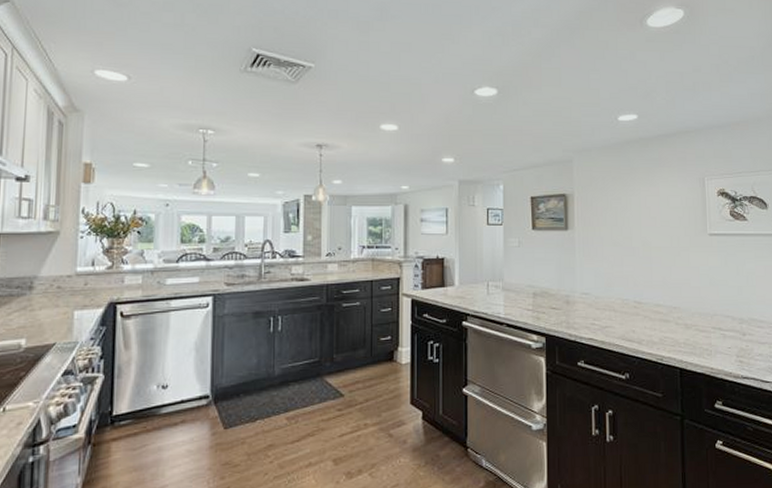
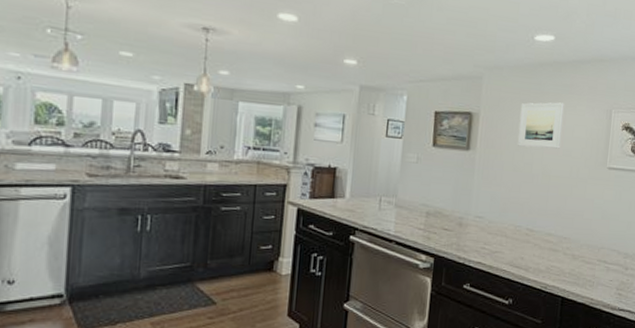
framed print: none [613,176,658,222] -> present [517,102,564,149]

